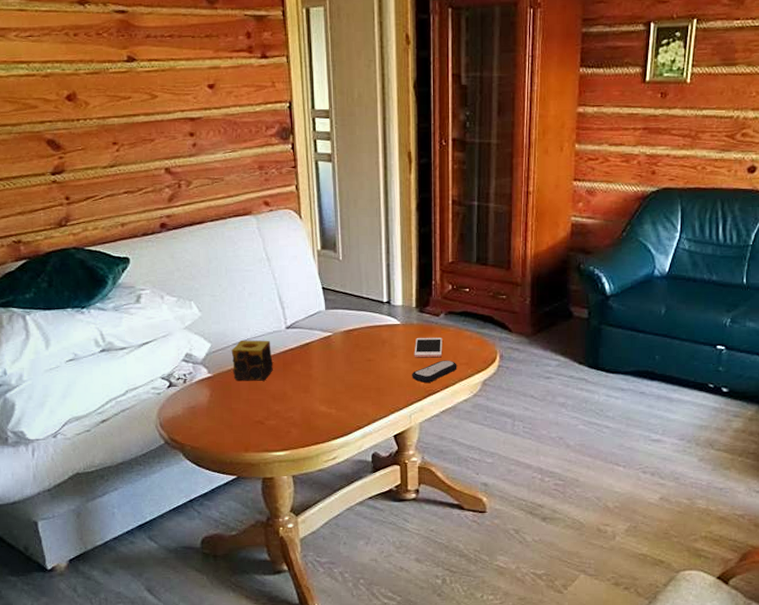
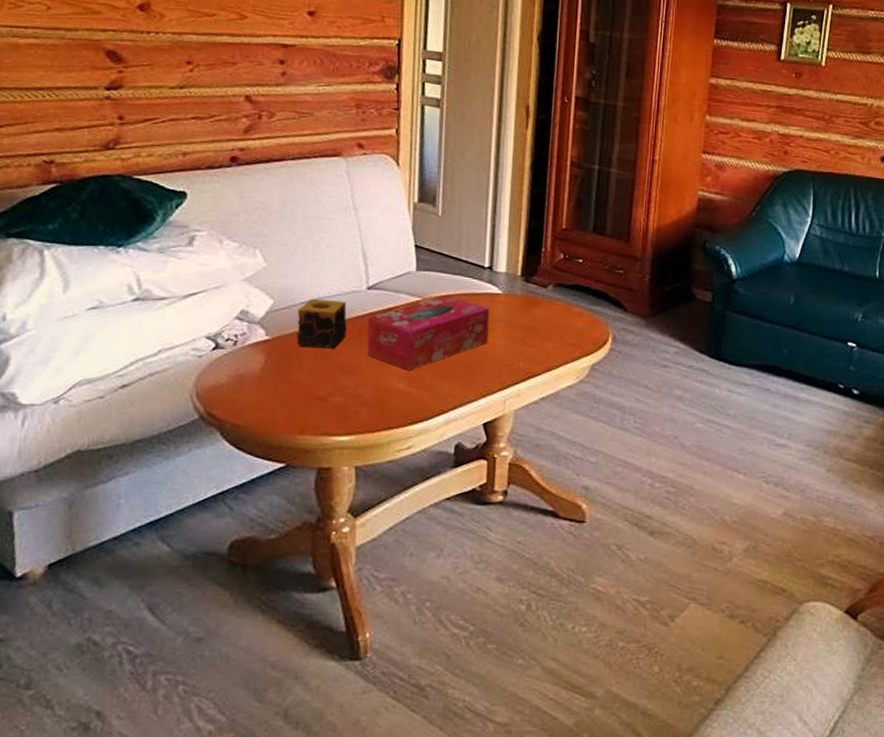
tissue box: none [289,329,392,395] -> present [366,296,490,371]
remote control: present [412,360,457,382] -> none [510,338,564,363]
cell phone: present [414,337,443,358] -> none [514,310,549,335]

